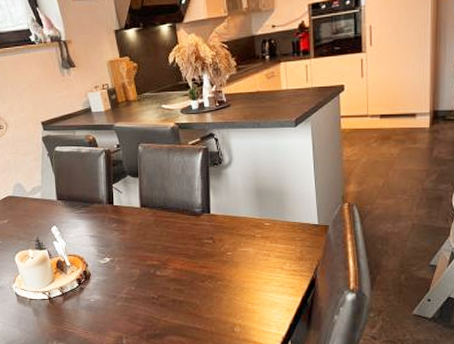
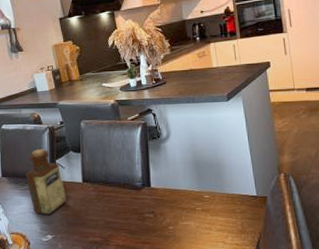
bottle: none [82,172,125,239] -> present [26,148,67,215]

